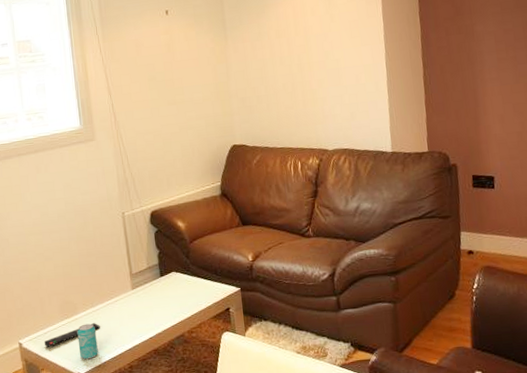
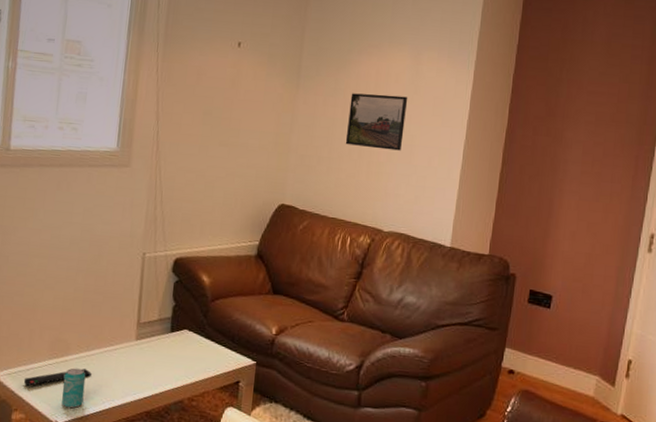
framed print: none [274,26,329,80] -> present [345,93,408,151]

